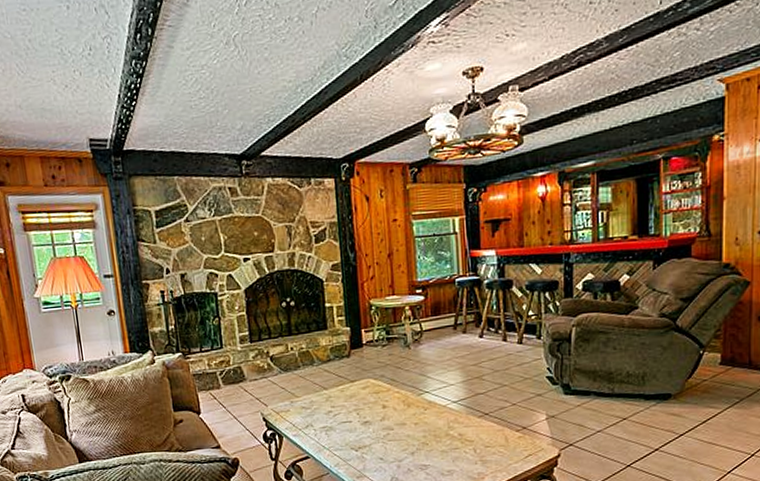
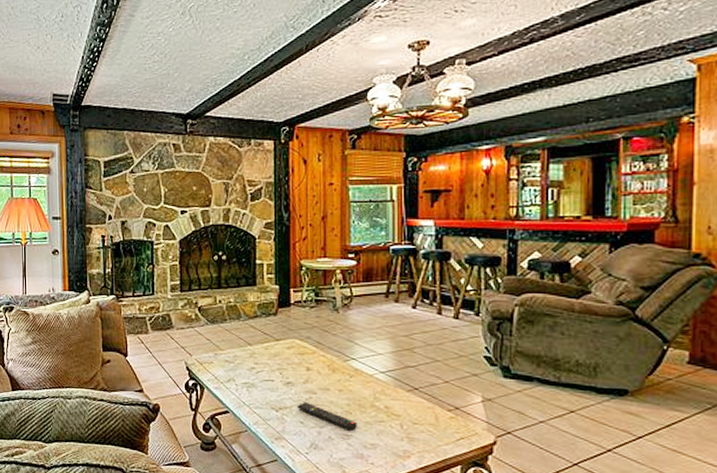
remote control: none [375,438,434,461] -> present [296,401,357,431]

